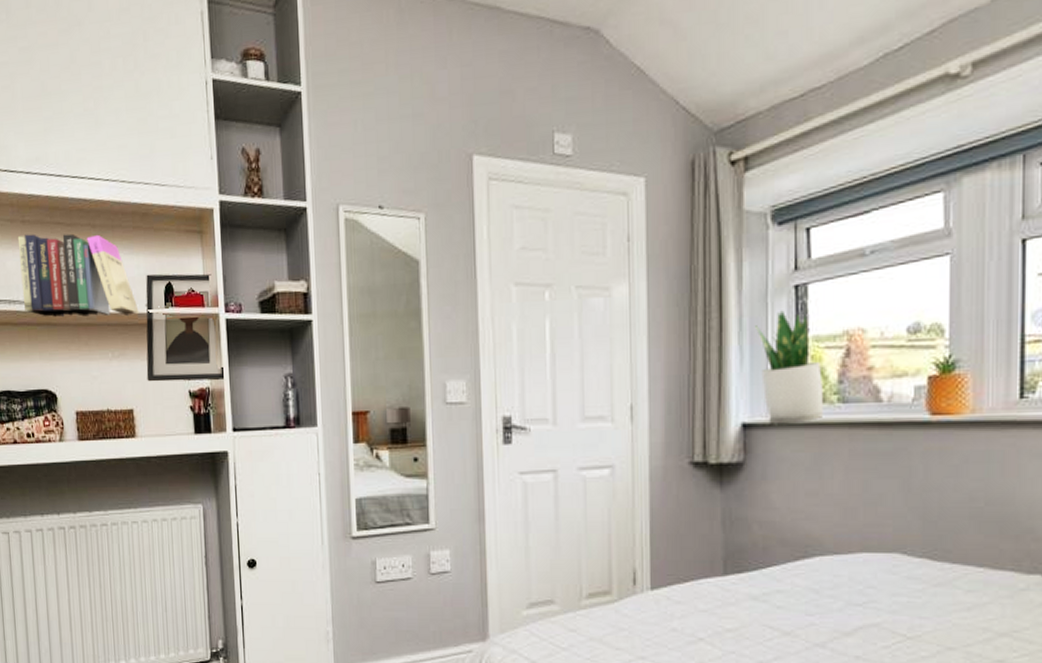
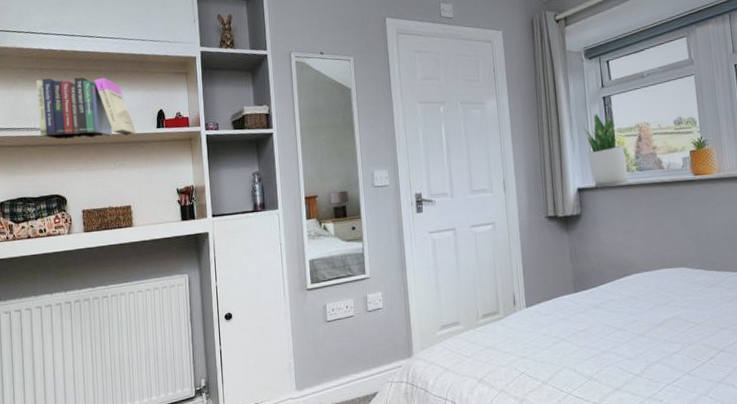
picture frame: present [145,273,227,382] -> none [142,103,207,184]

